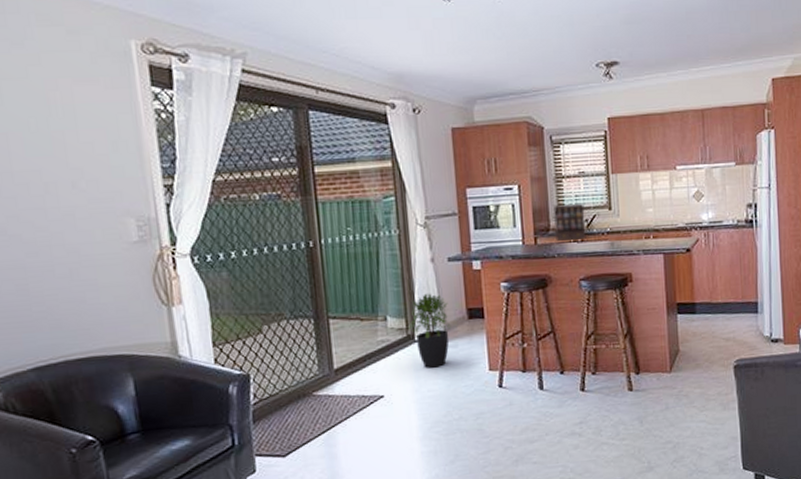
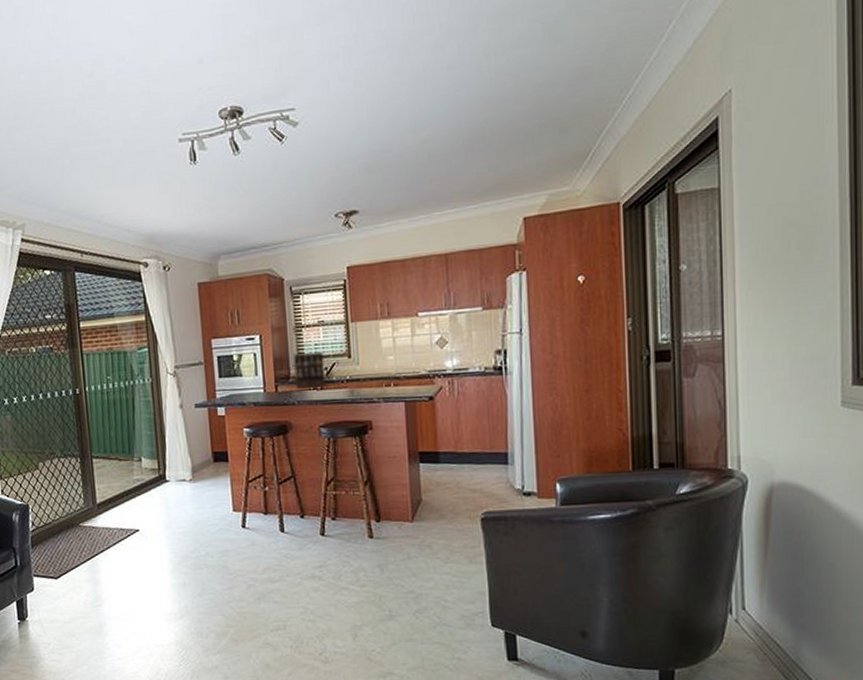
potted plant: present [408,293,451,368] -> none [160,437,198,507]

